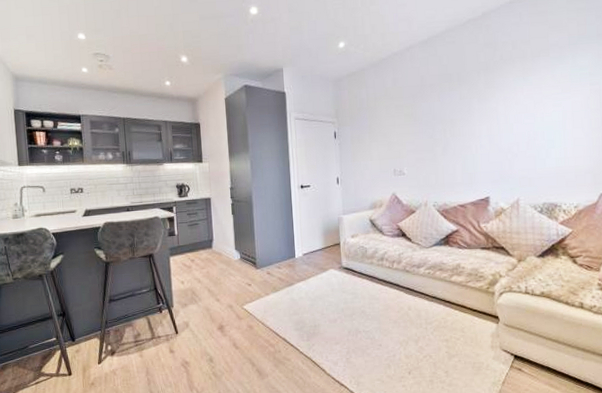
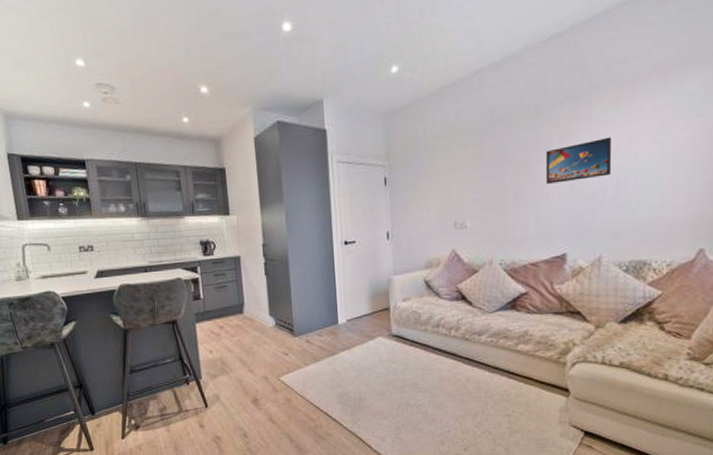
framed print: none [467,100,522,138] -> present [545,137,612,184]

